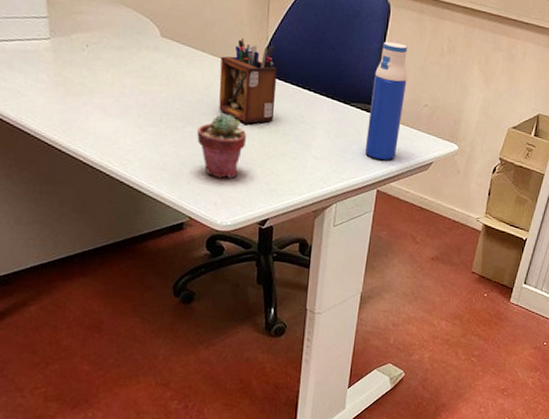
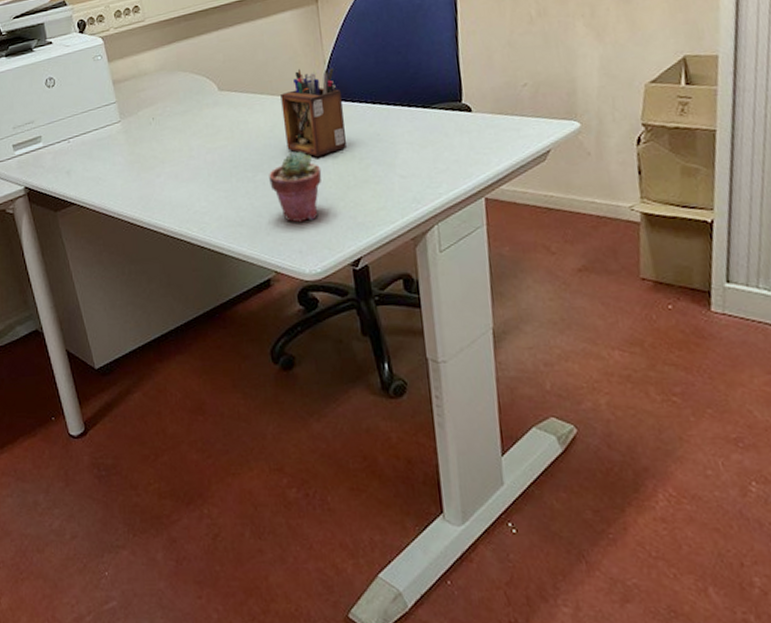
water bottle: present [364,41,408,160] -> none [453,23,500,162]

